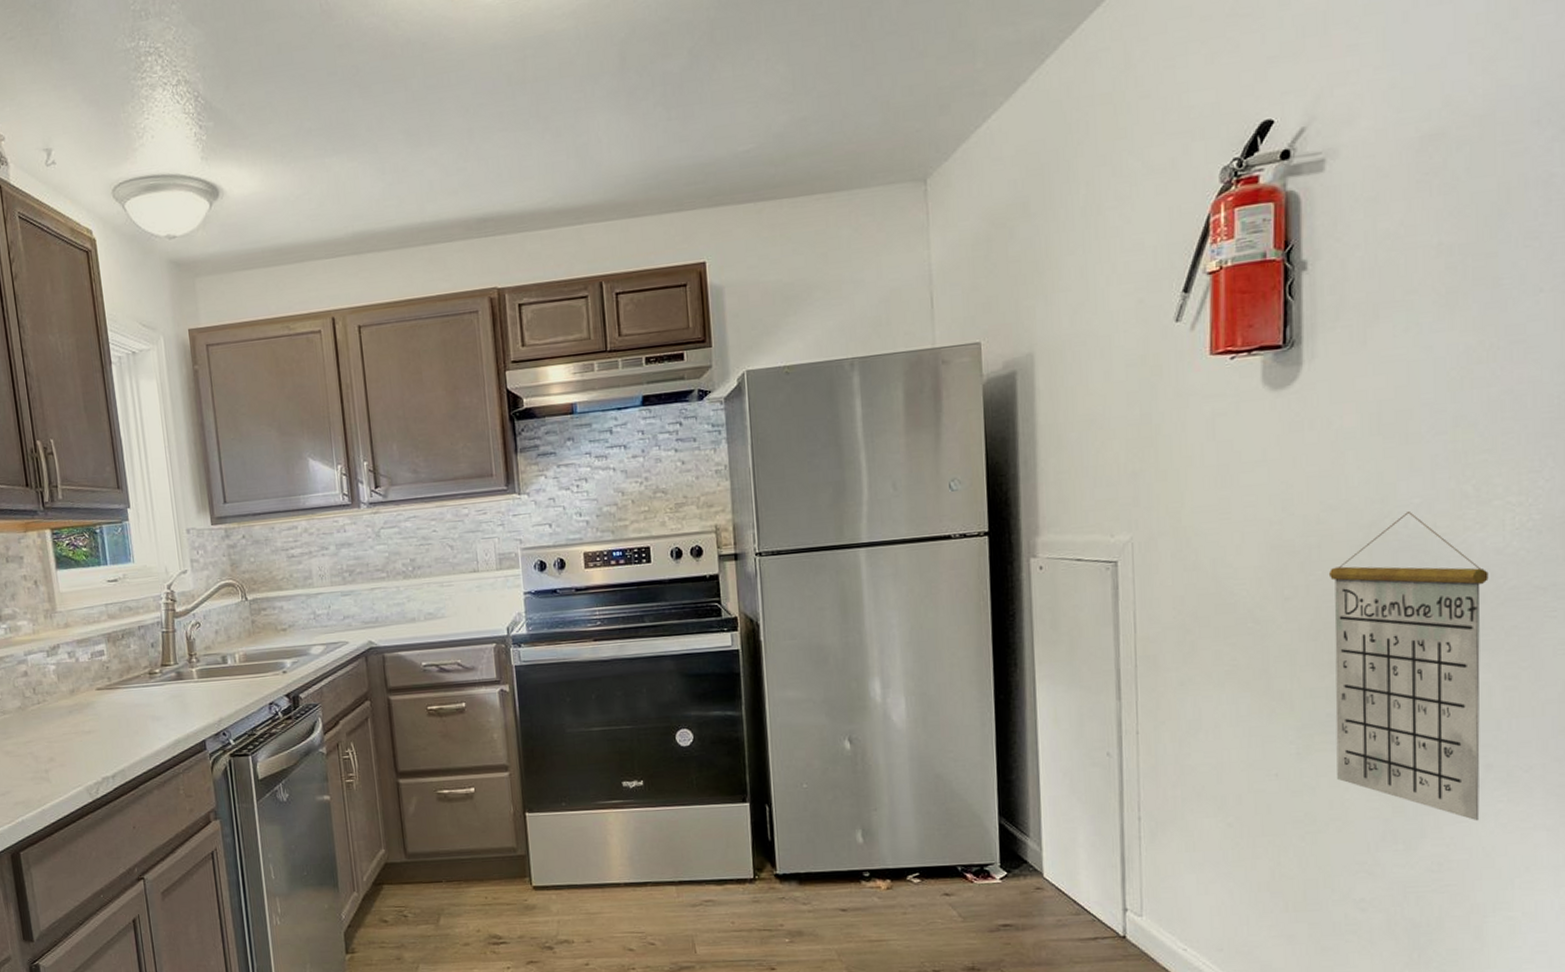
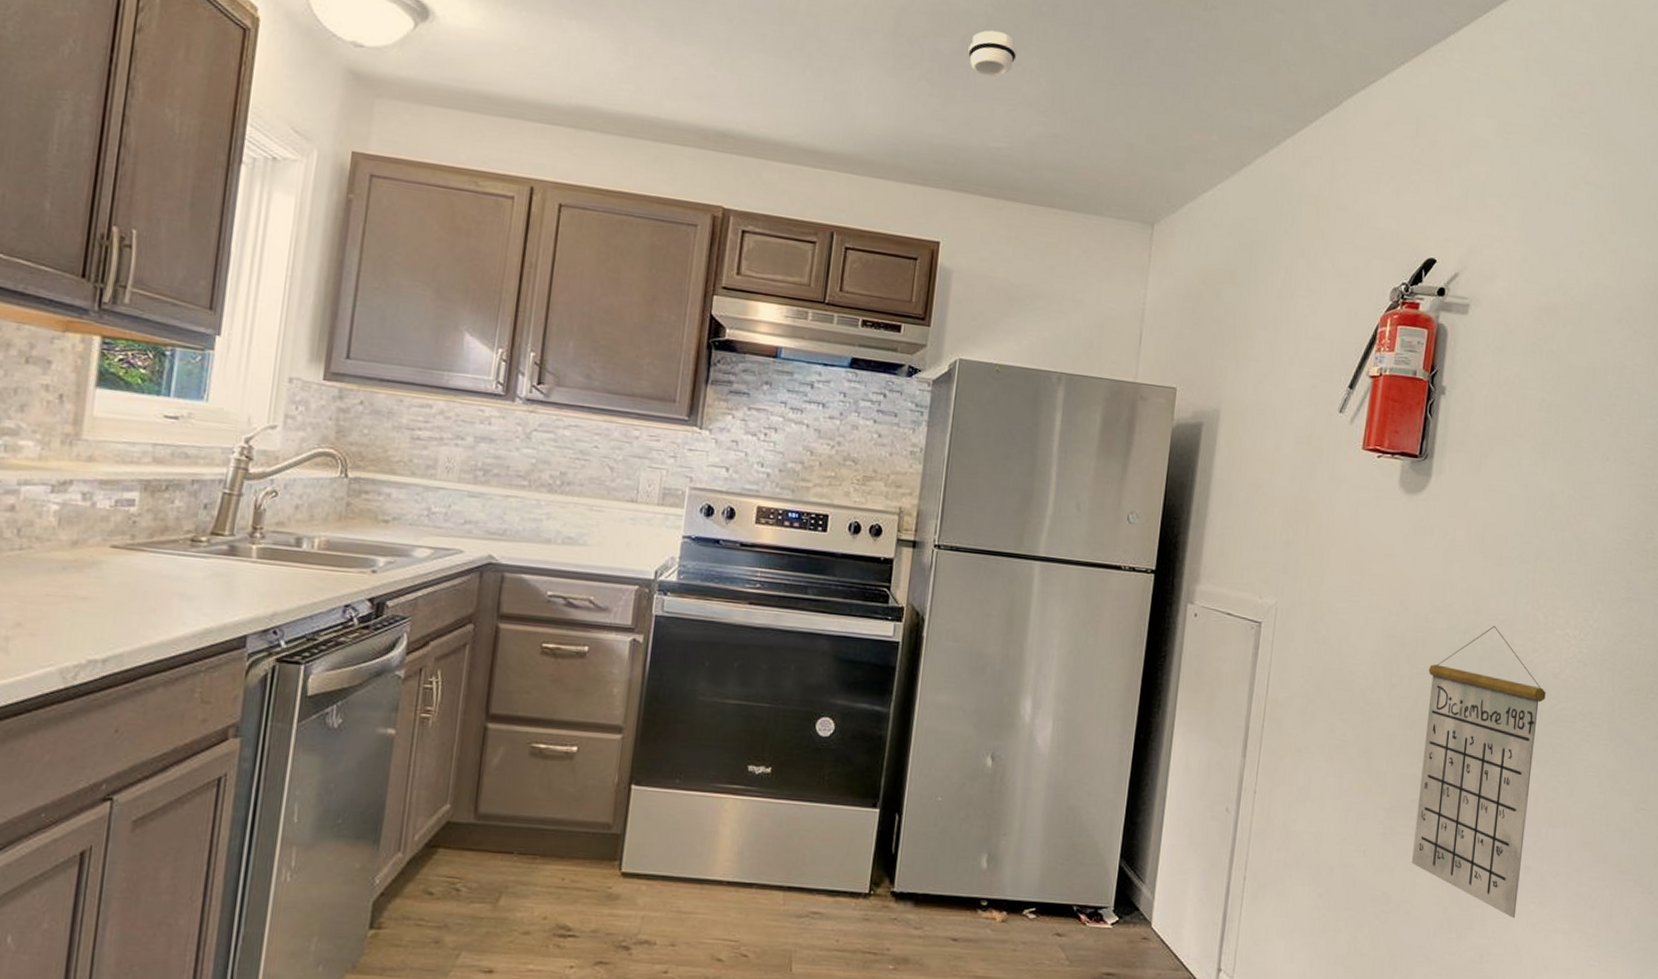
smoke detector: none [697,30,749,83] -> present [968,30,1018,77]

